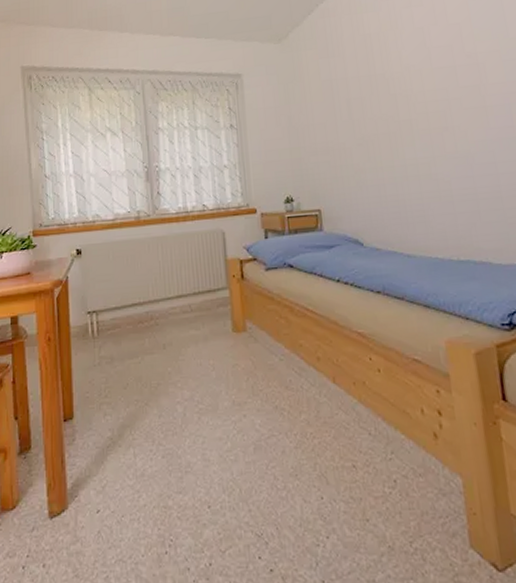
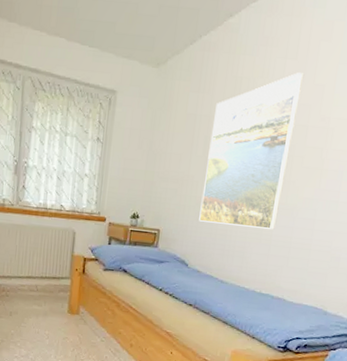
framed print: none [350,17,453,191] -> present [199,72,304,230]

